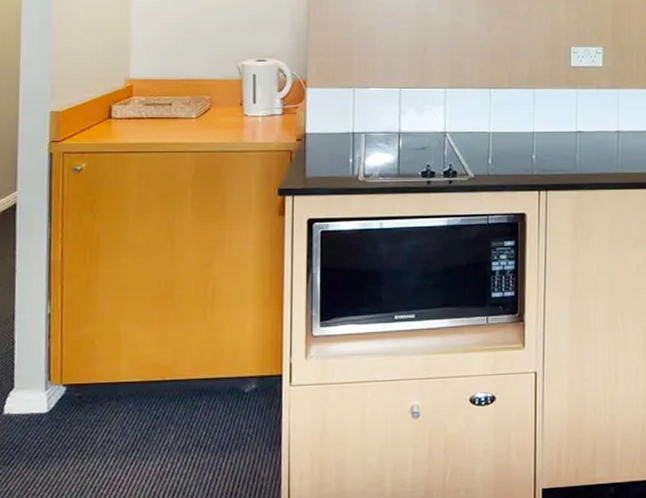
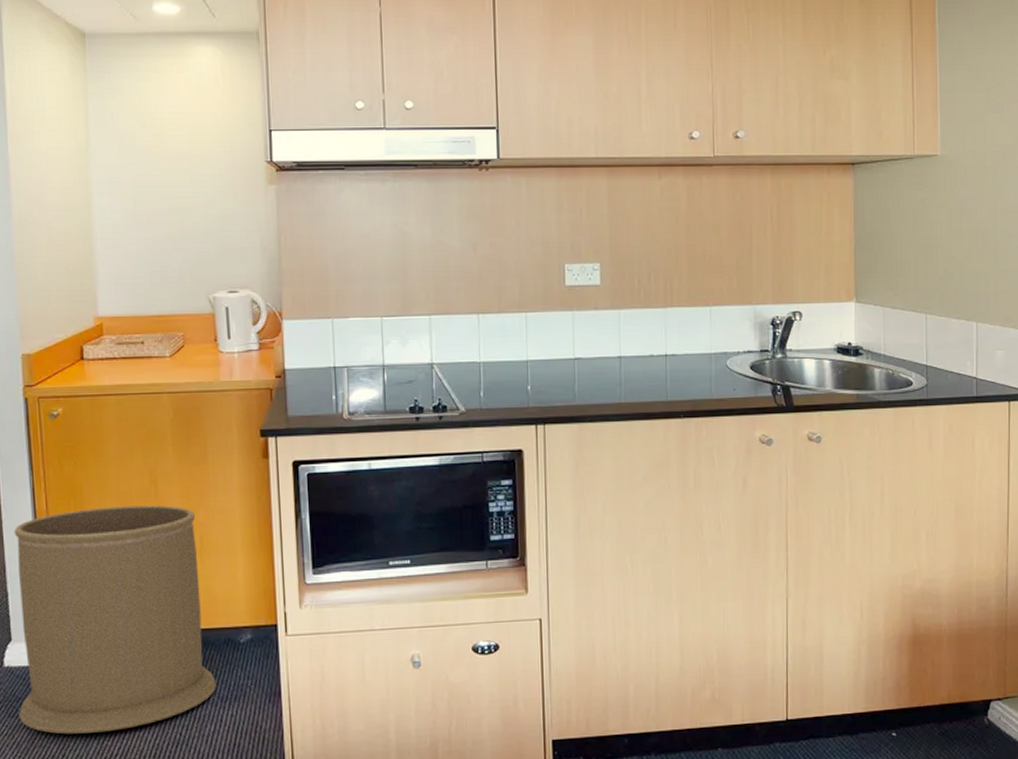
trash can: none [15,258,218,483] -> present [13,505,216,734]

